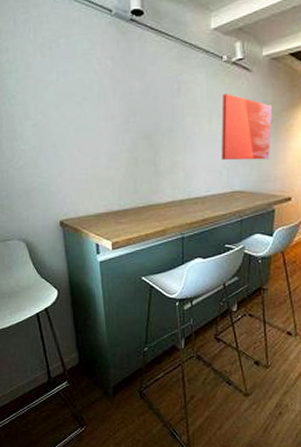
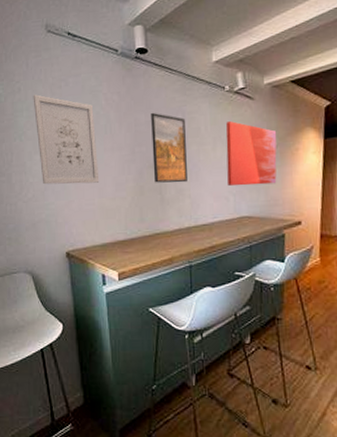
wall art: none [22,55,93,153] -> present [33,94,100,185]
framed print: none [146,80,182,155] -> present [151,112,187,183]

